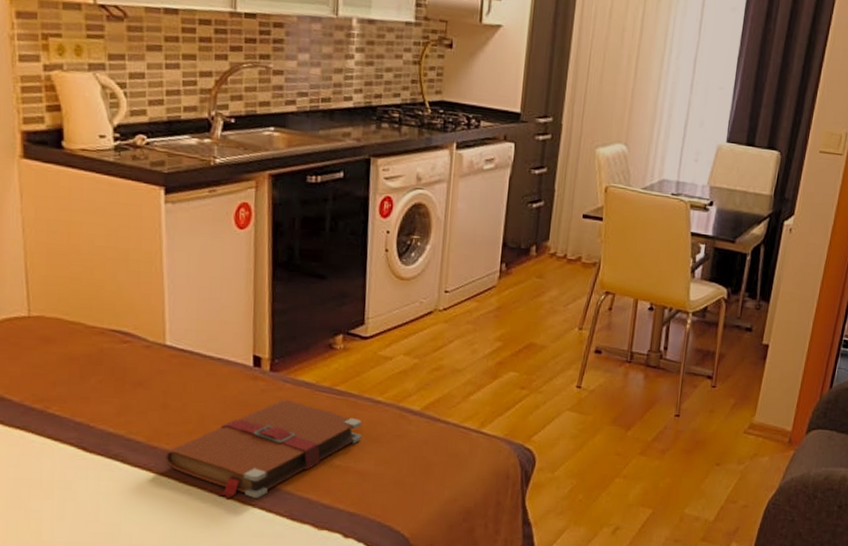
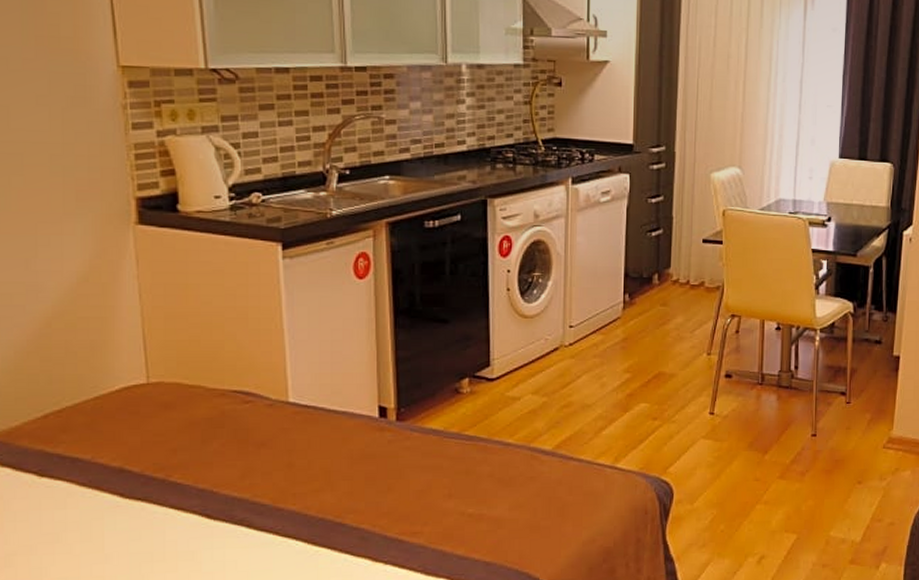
book: present [164,399,362,499] -> none [291,448,494,558]

